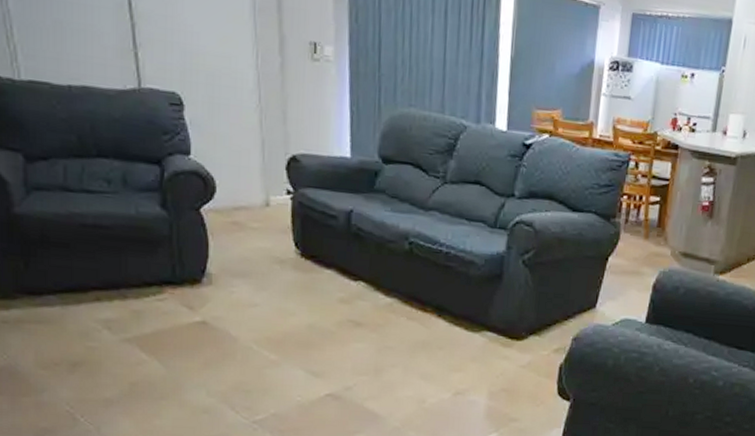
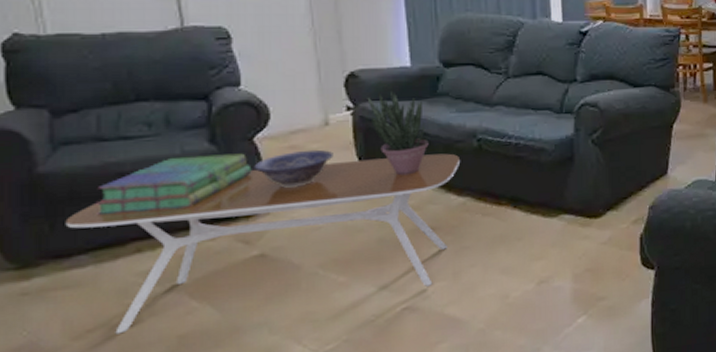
coffee table: none [37,240,392,378] -> present [65,153,461,334]
stack of books: none [62,216,198,267] -> present [95,153,252,215]
decorative bowl: none [199,227,272,263] -> present [254,149,333,188]
potted plant: none [306,181,362,268] -> present [367,92,429,176]

